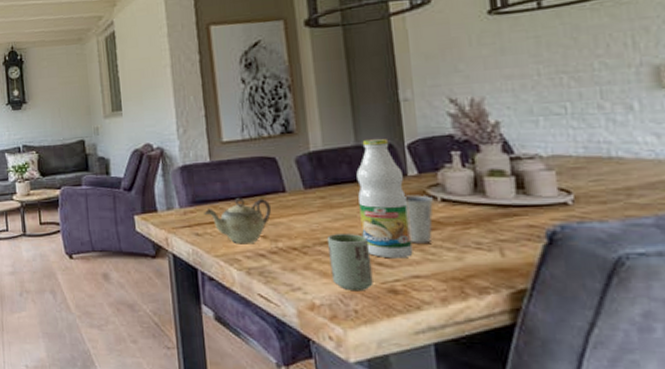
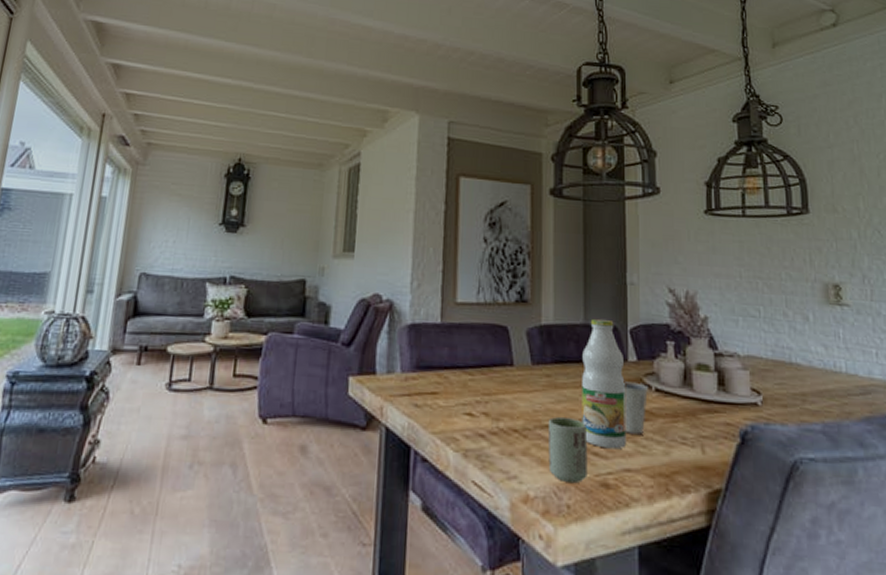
teapot: present [204,197,272,244] -> none [427,366,498,422]

